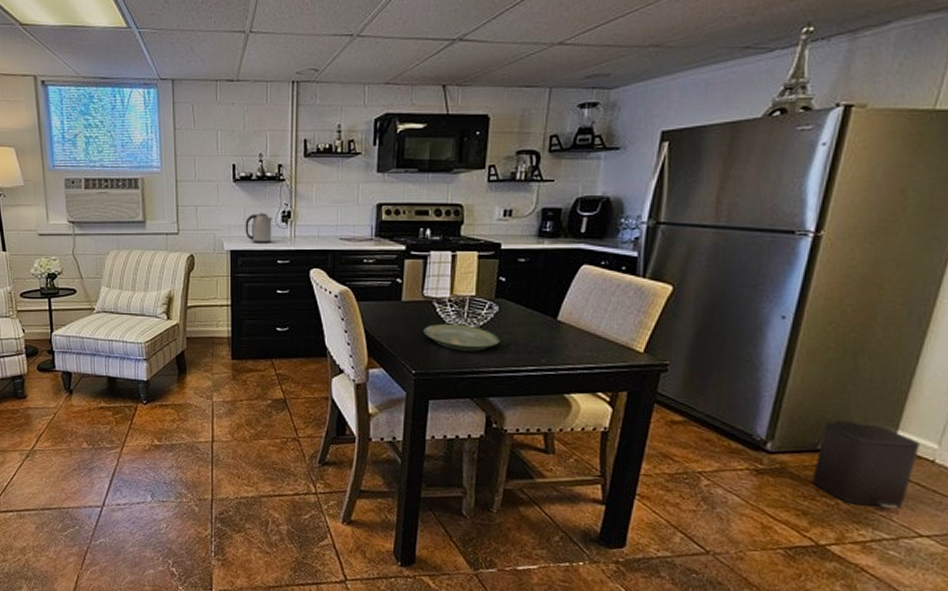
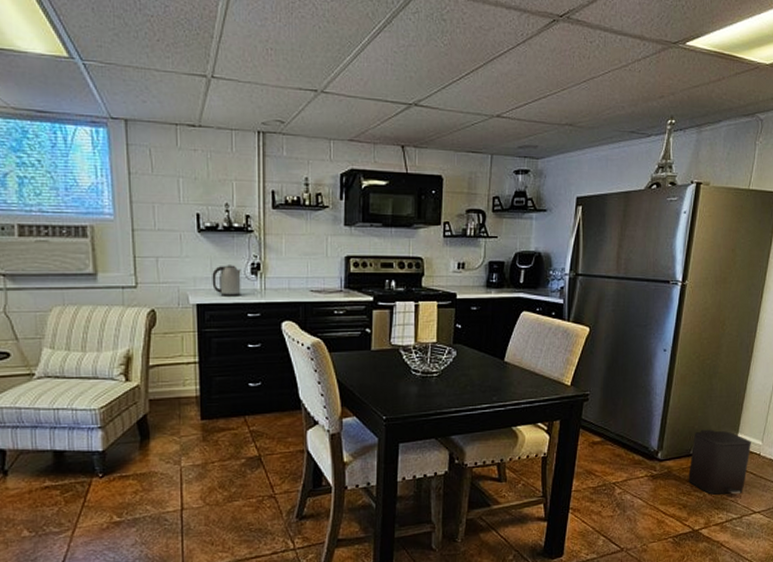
plate: present [423,323,501,351] -> none [392,369,459,394]

